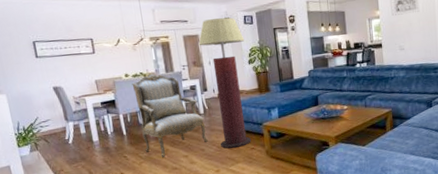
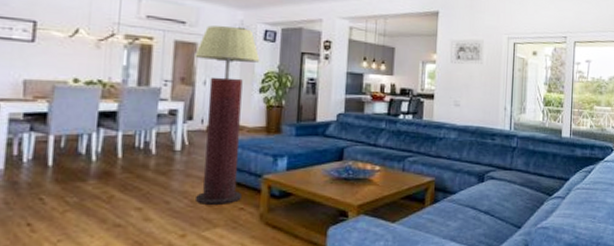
armchair: present [132,73,209,158] -> none [76,84,180,208]

